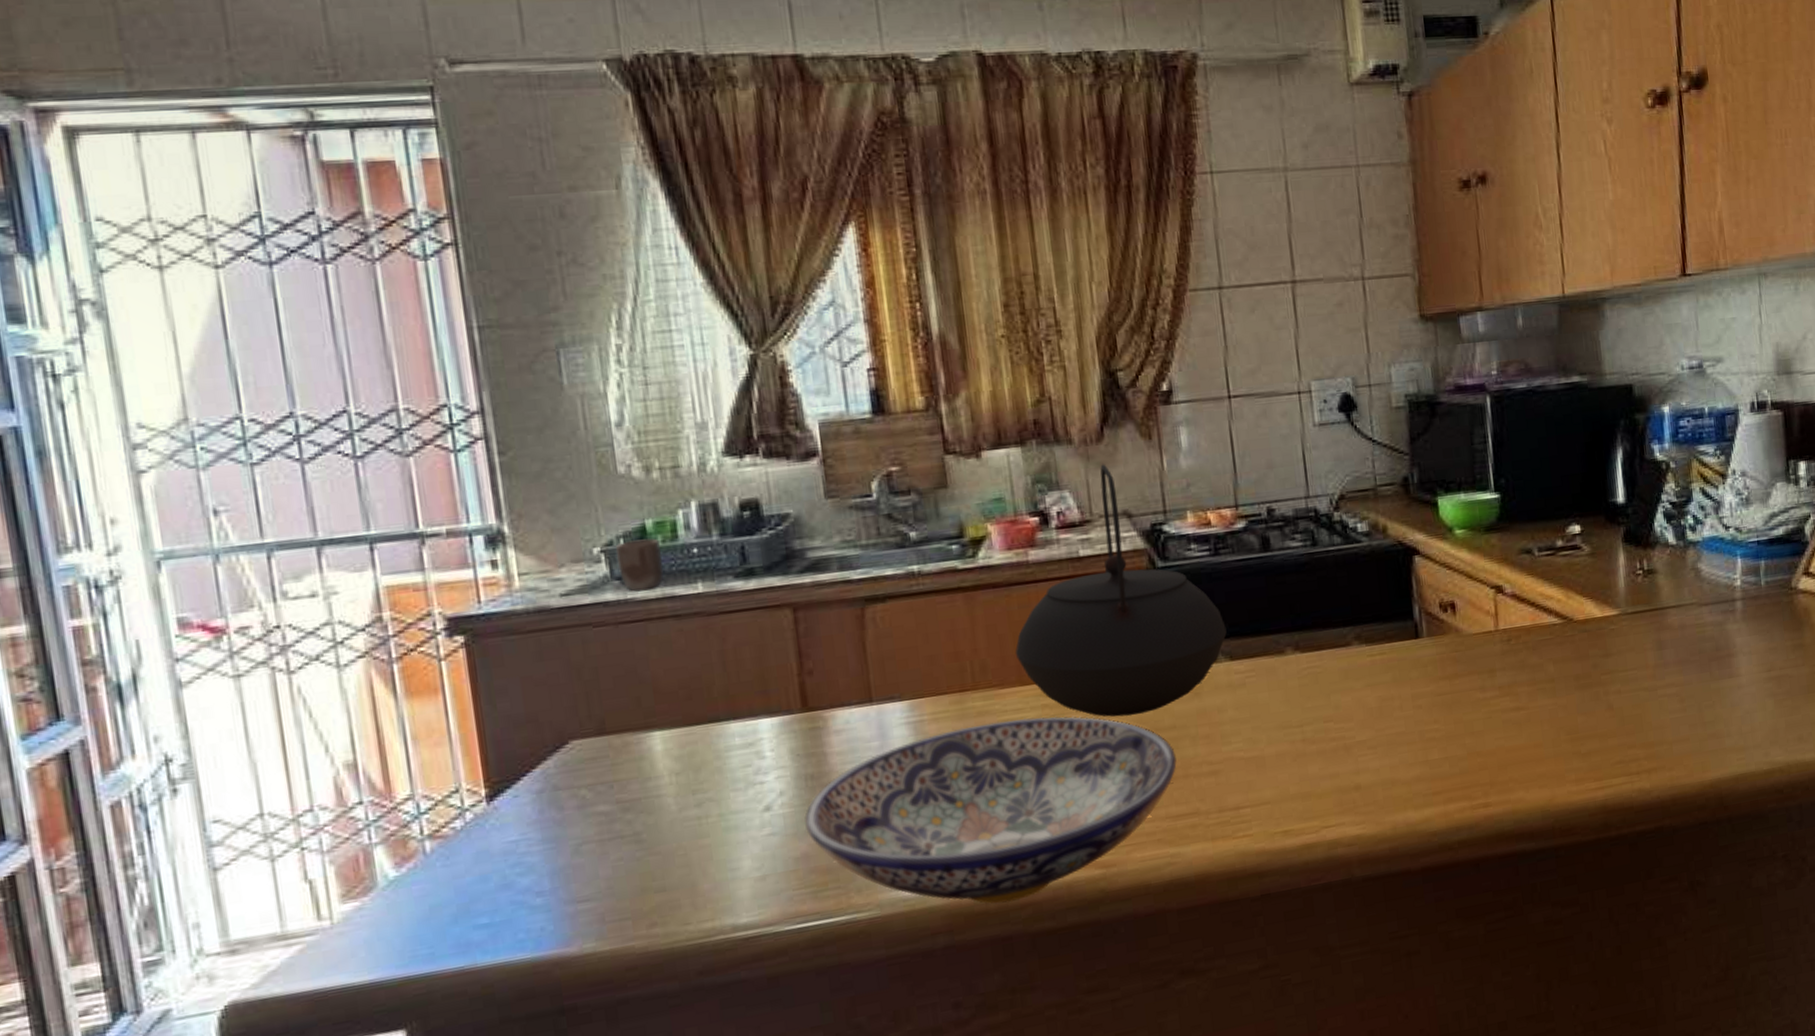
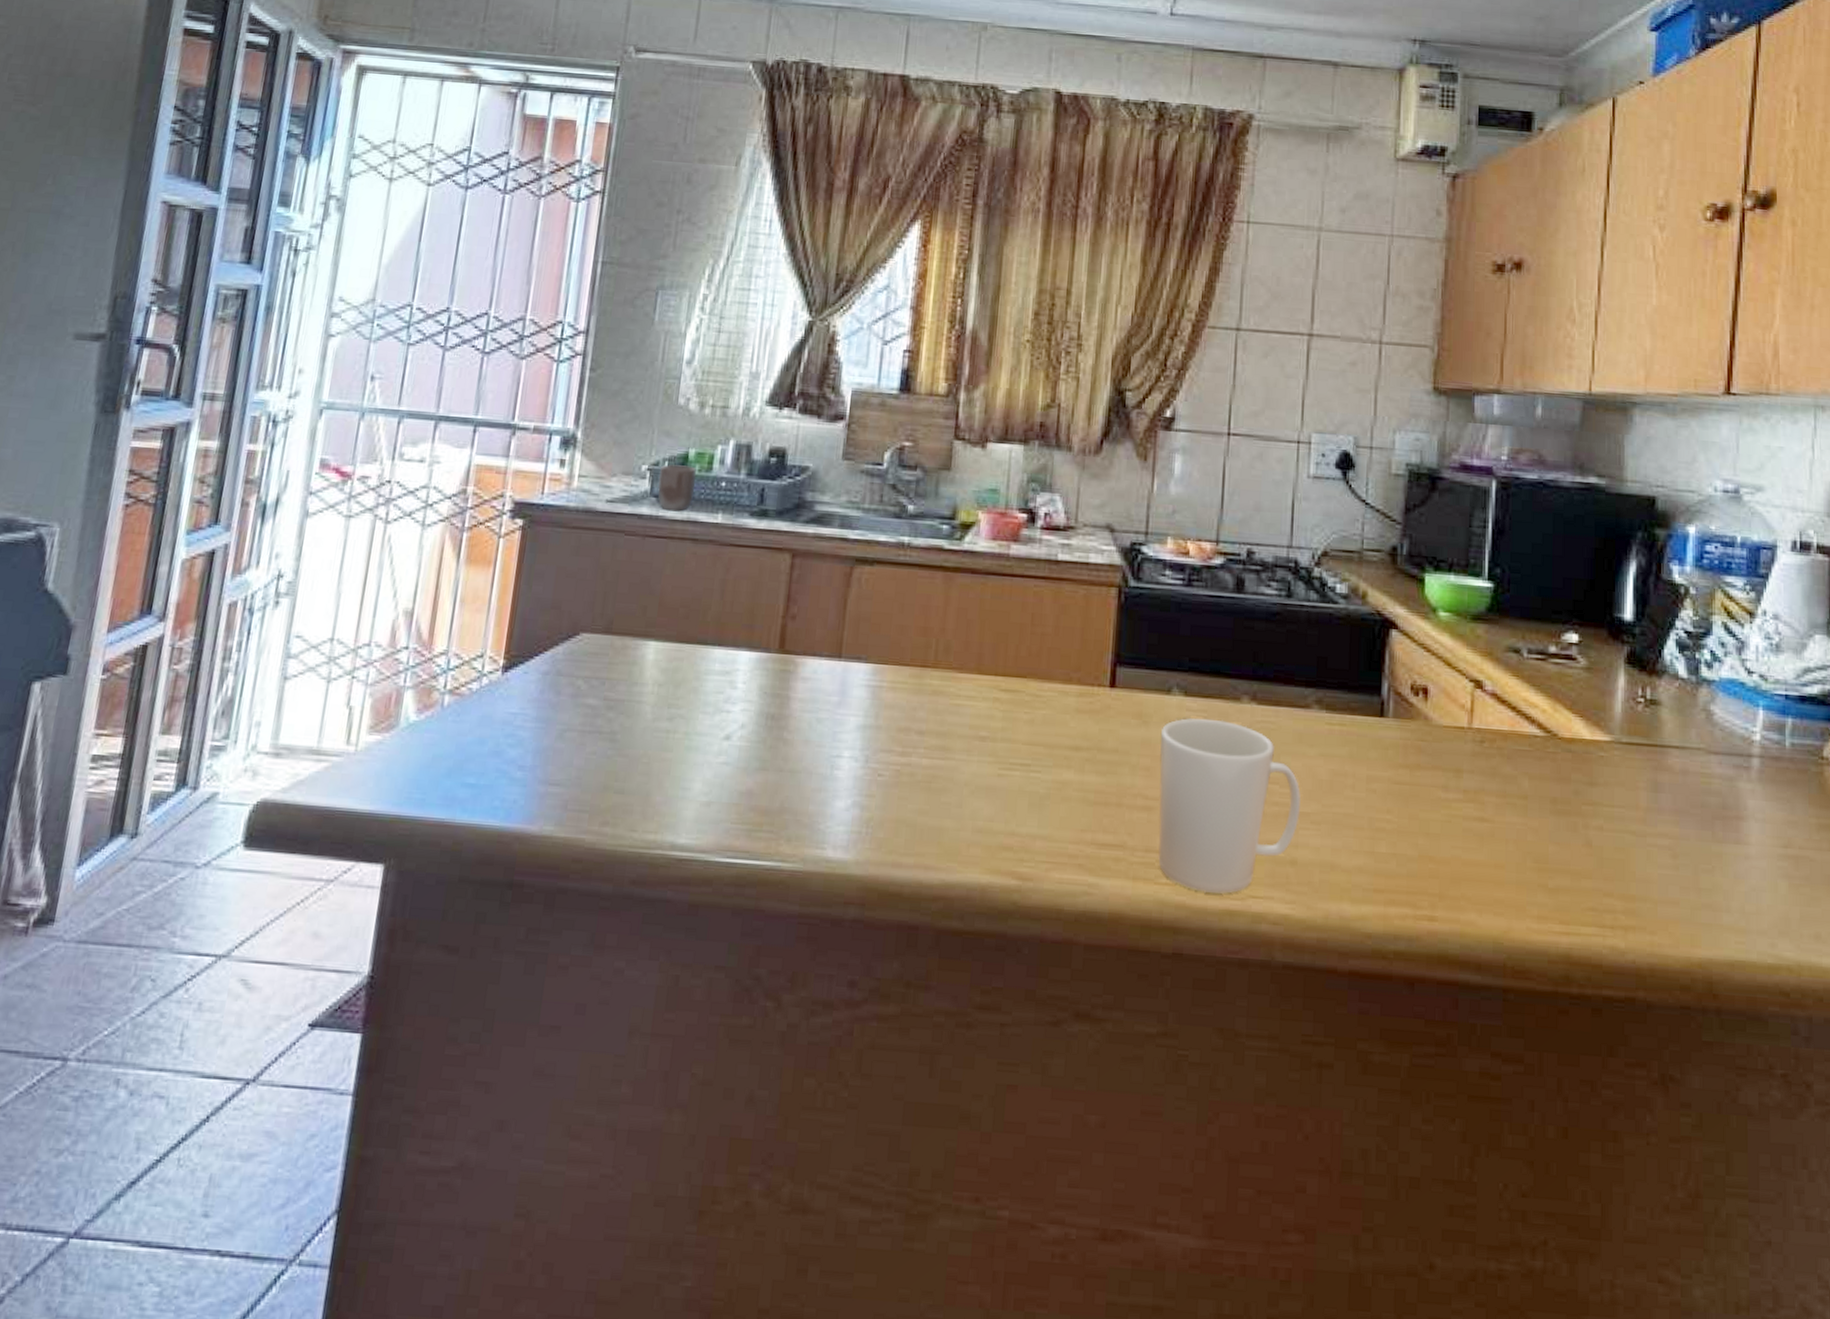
bowl: present [804,716,1177,904] -> none [756,702,1113,891]
teapot: present [1015,464,1227,717] -> none [980,475,1186,730]
mug: none [1213,675,1357,835] -> present [1158,718,1301,894]

